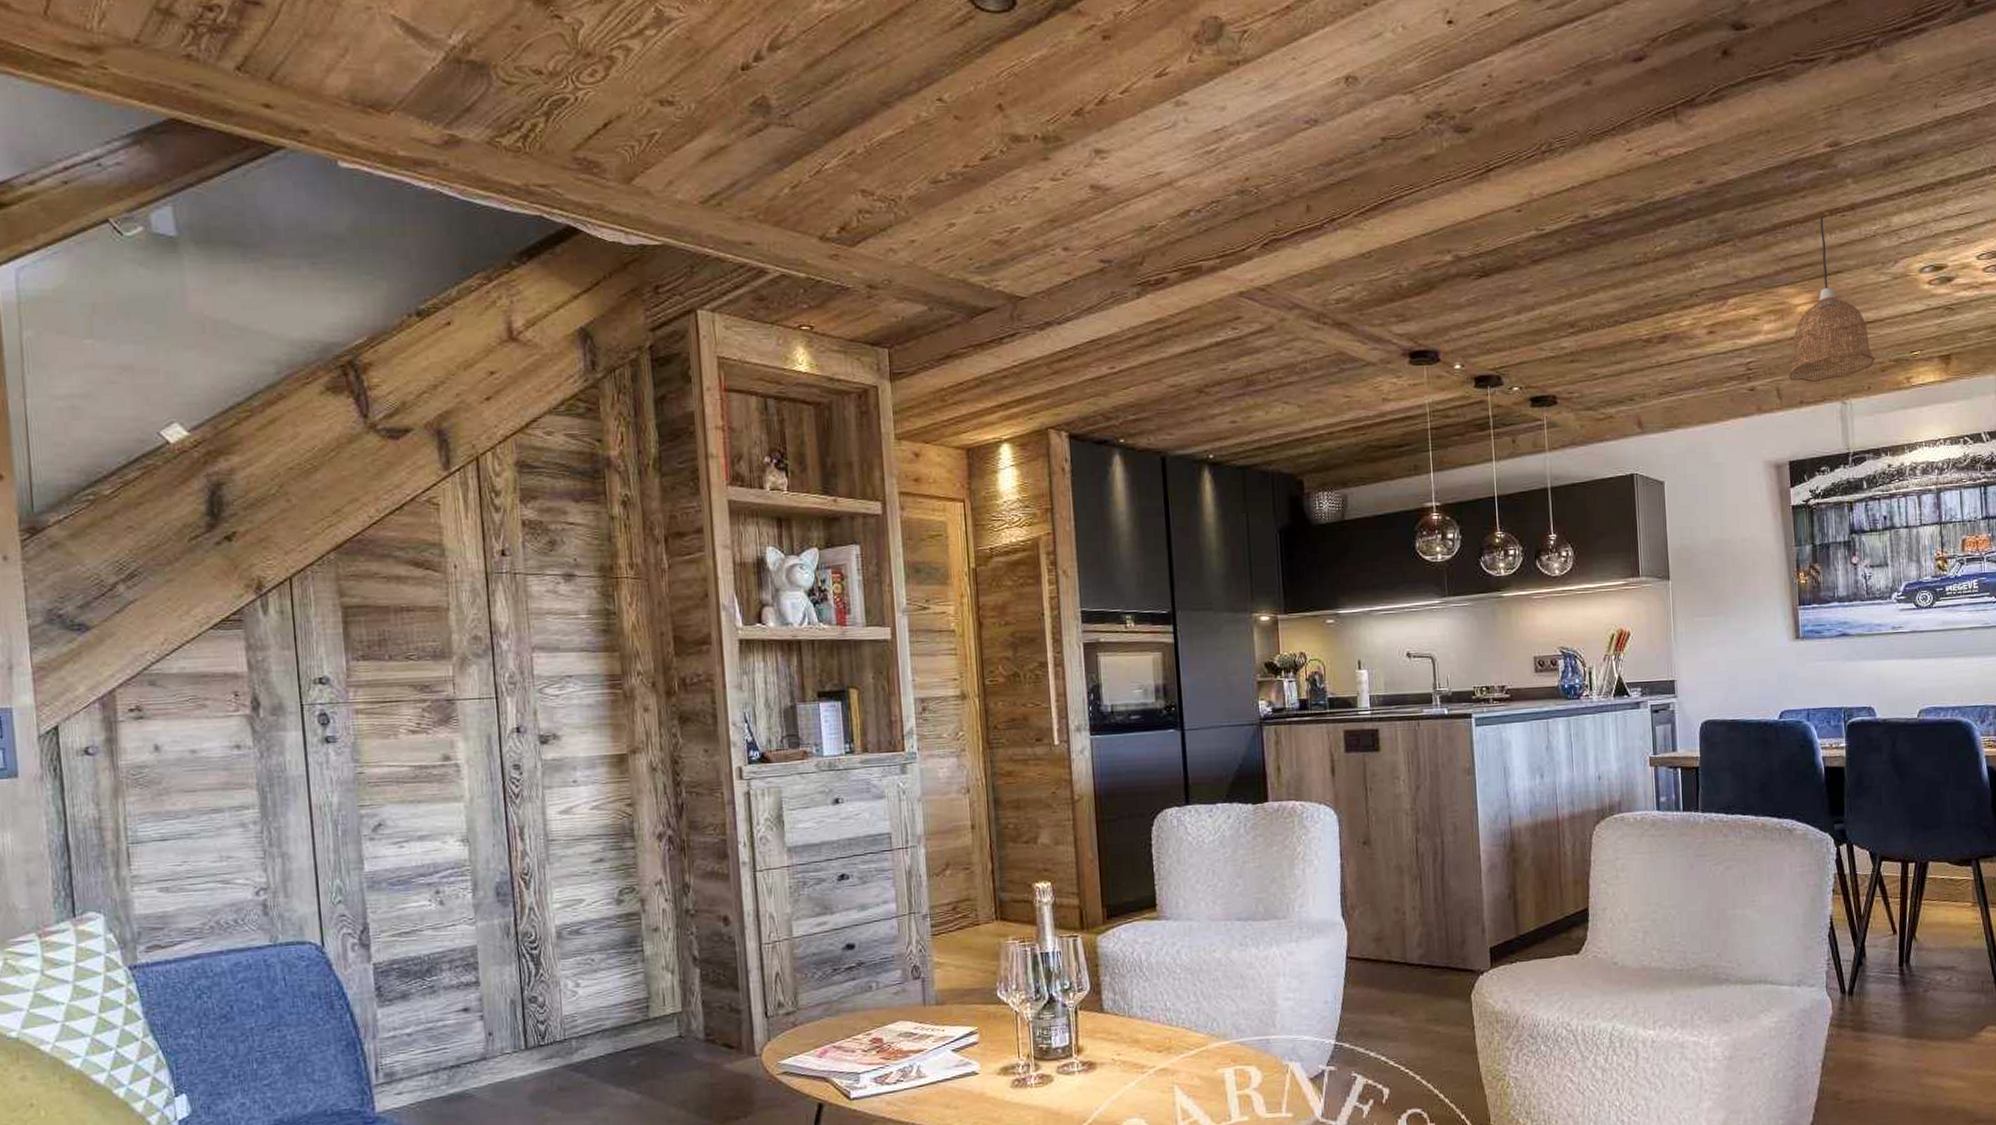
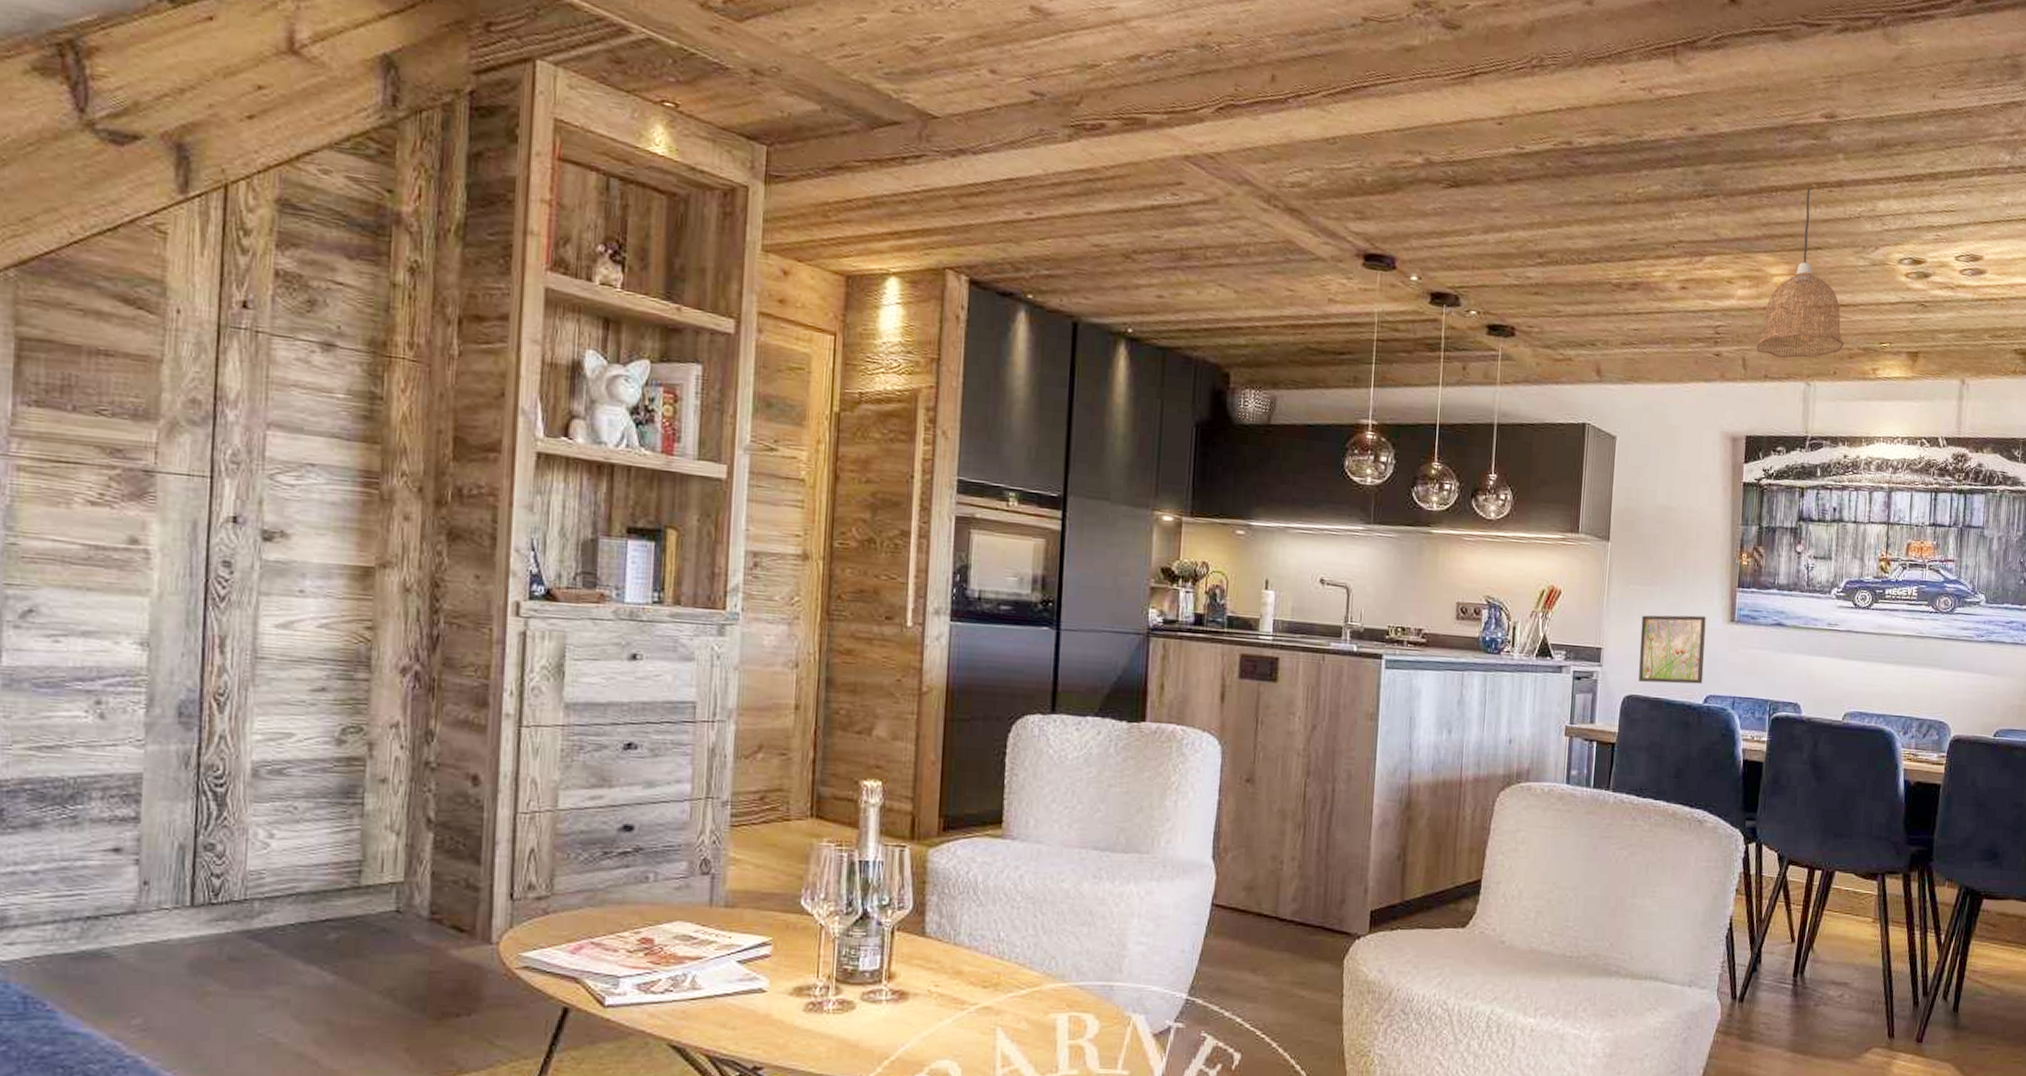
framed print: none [1709,637,1776,708] -> present [1638,615,1706,685]

